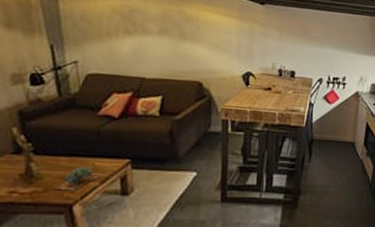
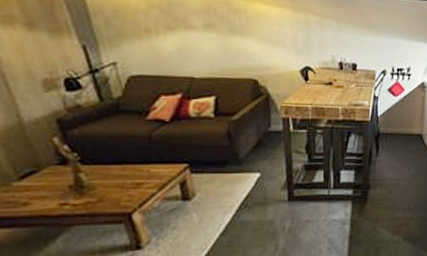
succulent plant: present [53,167,101,191] -> none [108,174,158,200]

